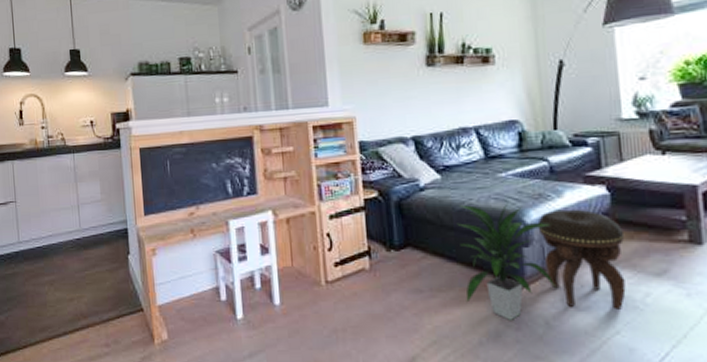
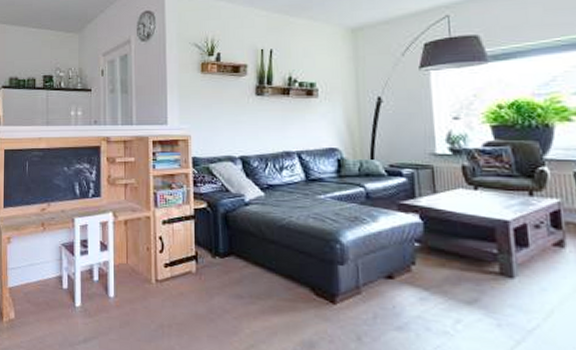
indoor plant: present [456,202,556,320] -> none [277,221,369,333]
footstool: present [537,209,626,309] -> none [353,233,437,333]

